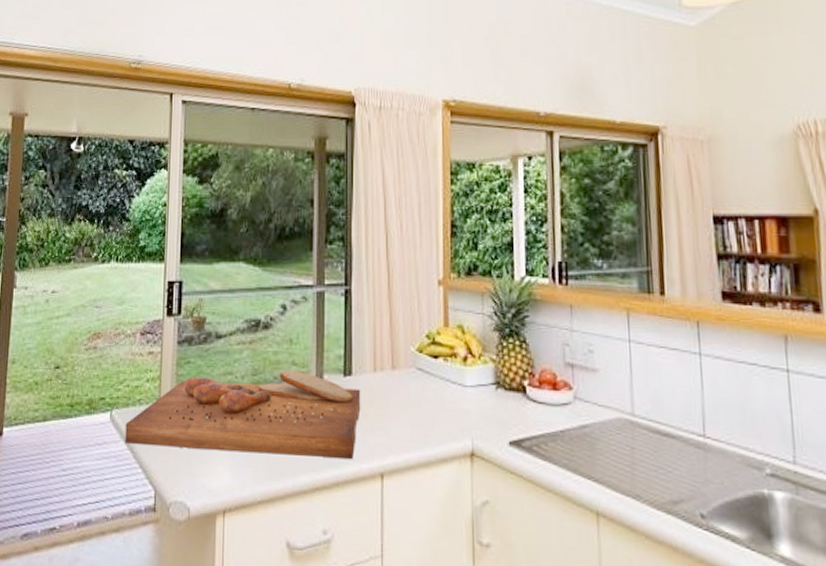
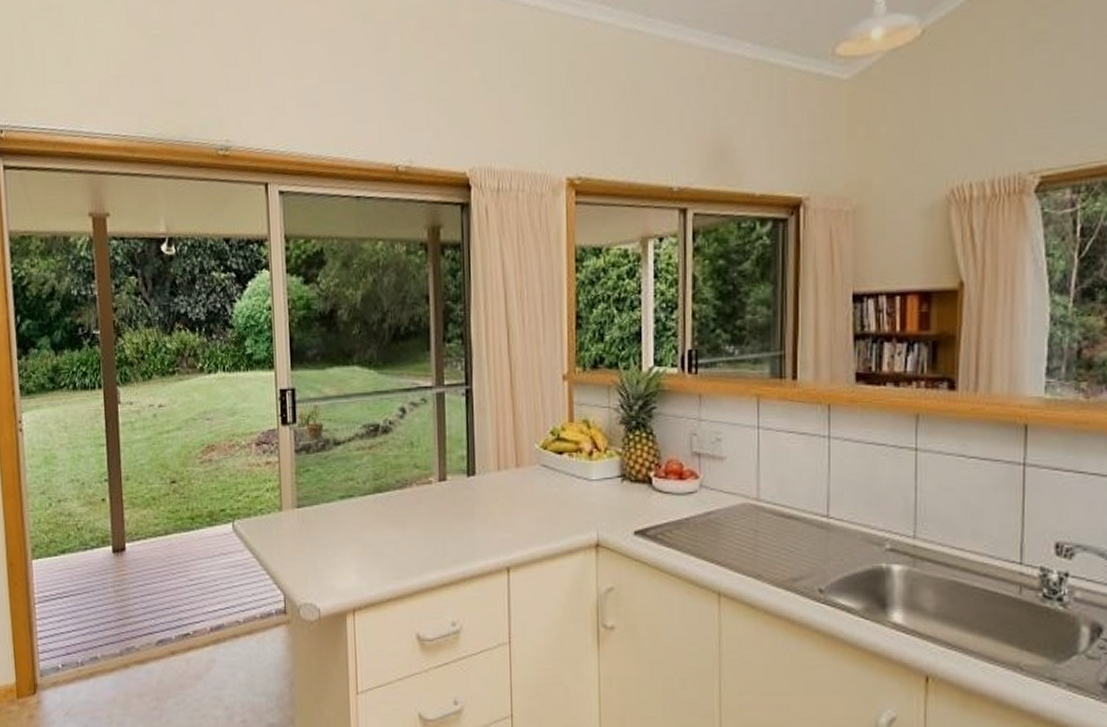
cutting board: present [124,370,361,459] -> none [248,473,486,555]

